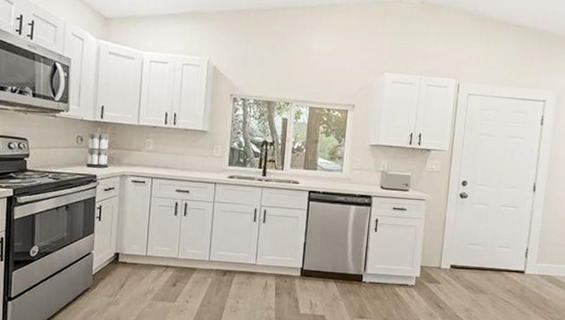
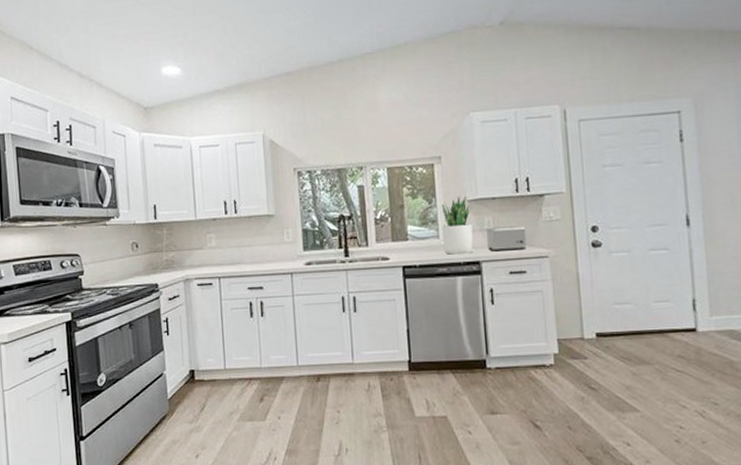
spice rack: present [86,128,110,168] -> none [143,230,169,276]
planter: none [344,140,372,188] -> present [442,196,473,255]

